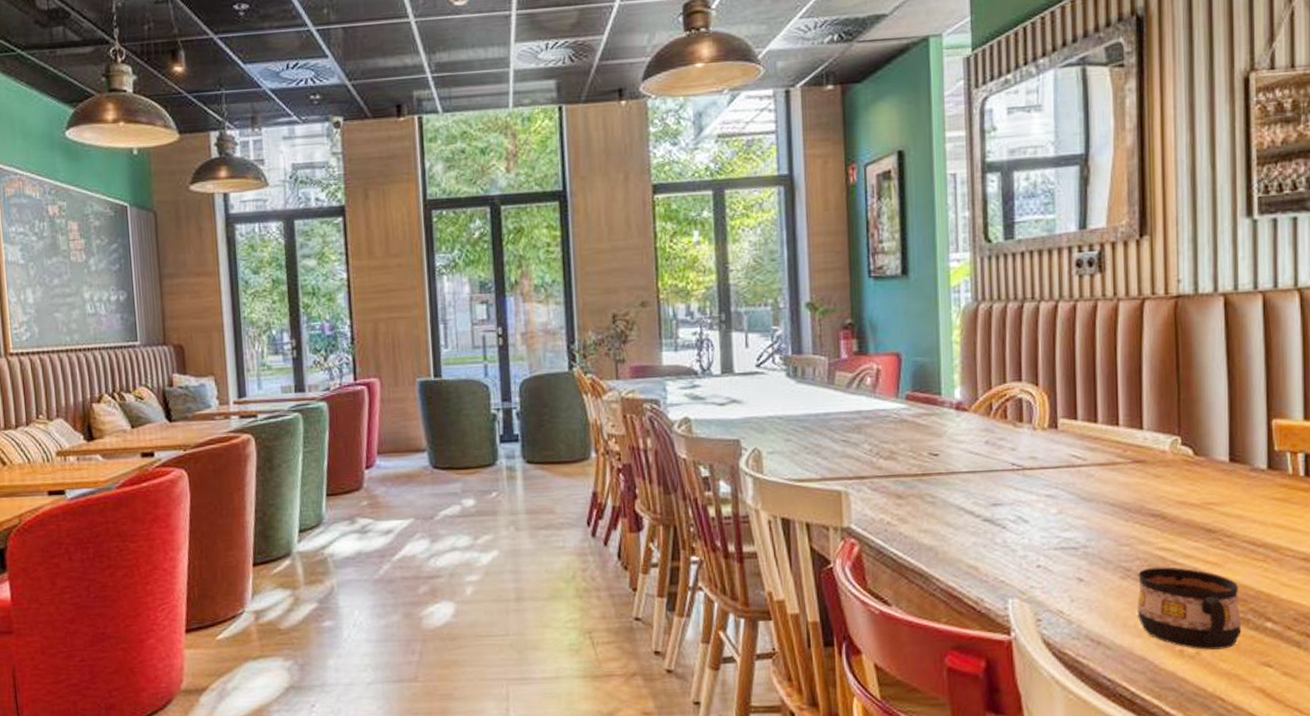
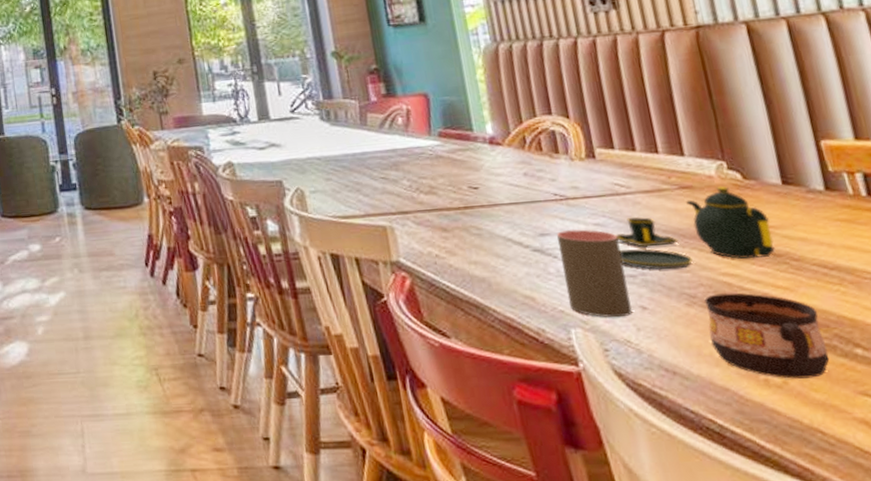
cup: none [1008,499,1070,589] -> present [556,229,633,318]
teapot: none [1065,462,1211,543] -> present [616,187,775,270]

